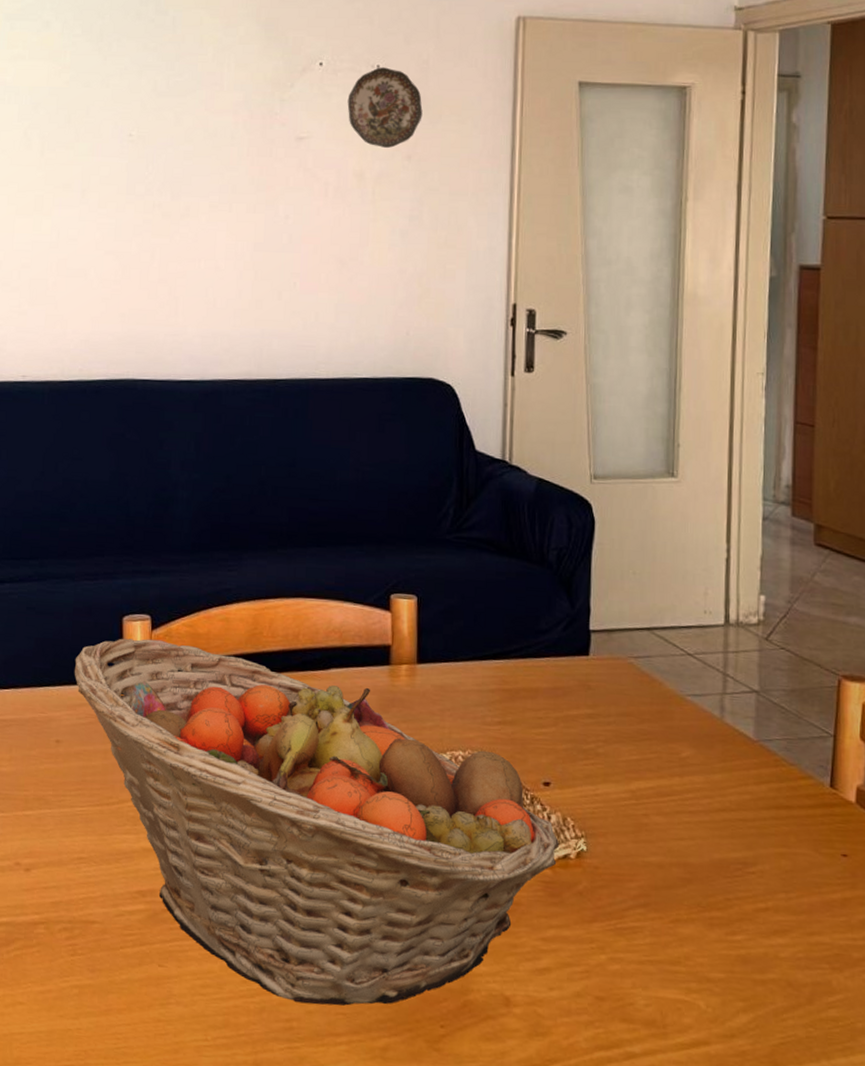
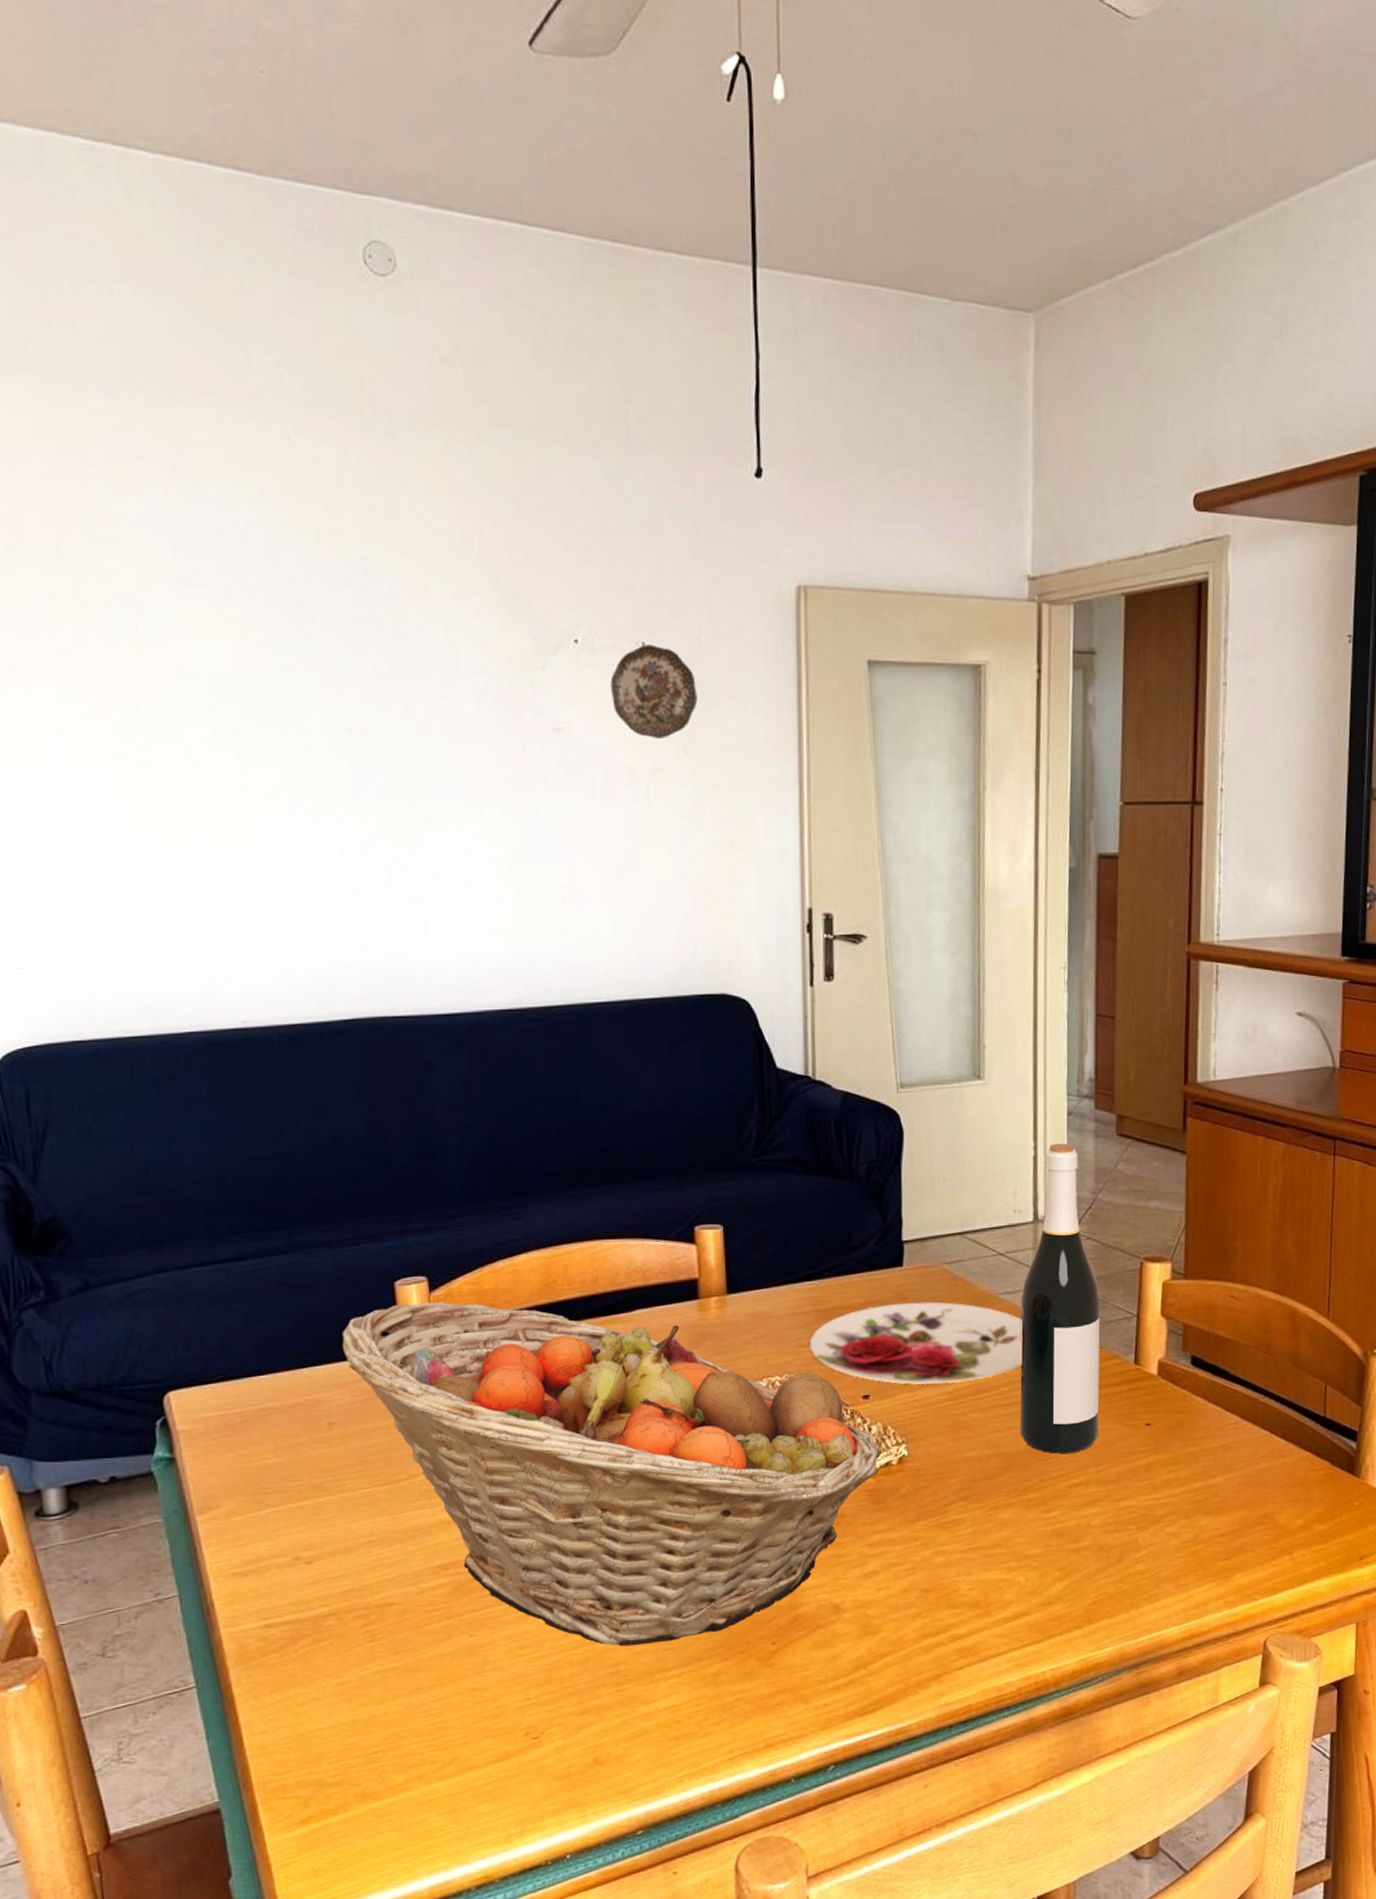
plate: none [493,692,710,782] -> present [809,1301,1023,1385]
wine bottle: none [705,547,794,875] -> present [1020,1143,1101,1454]

